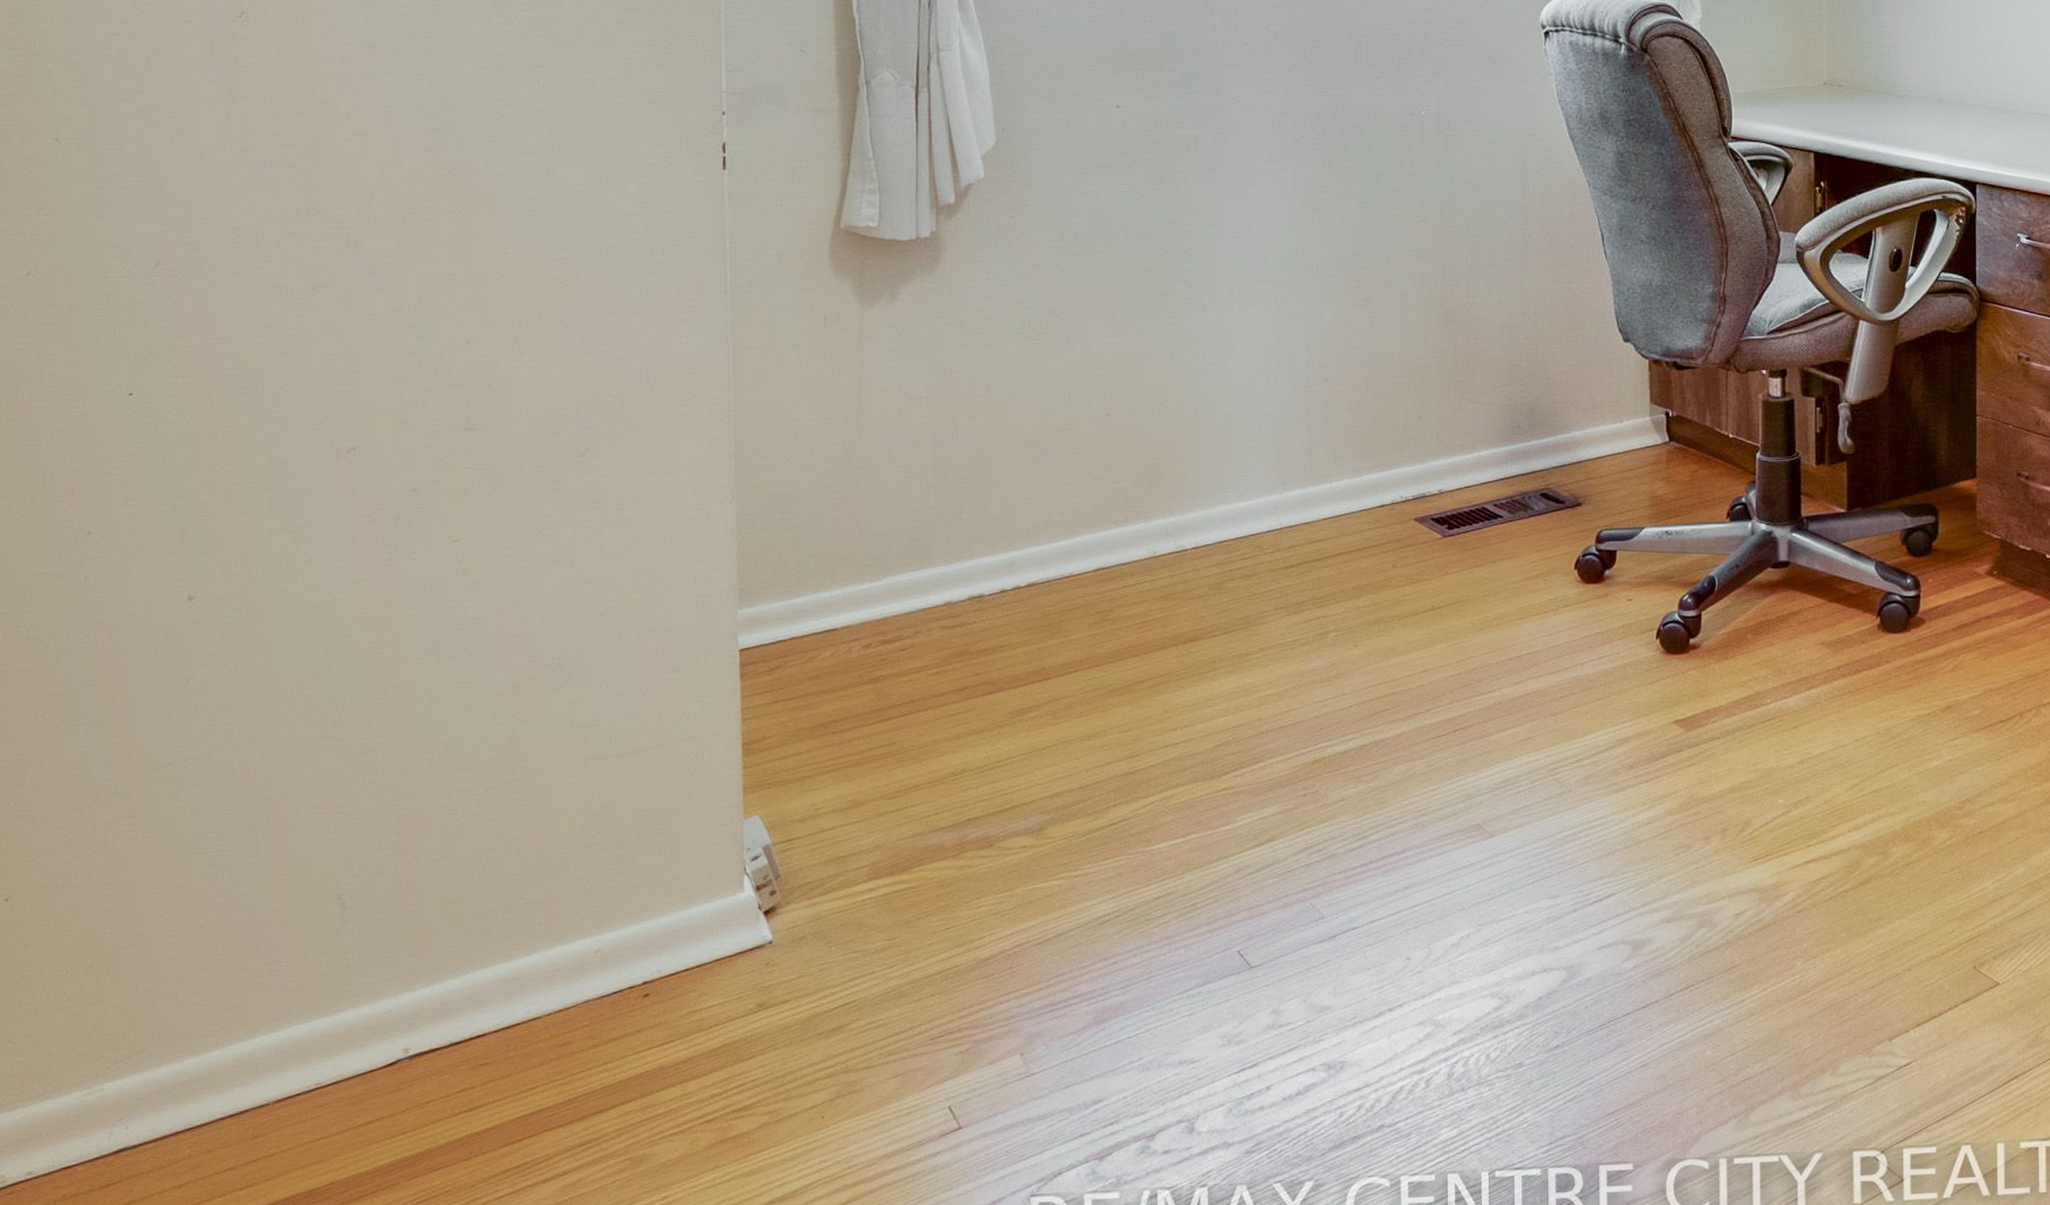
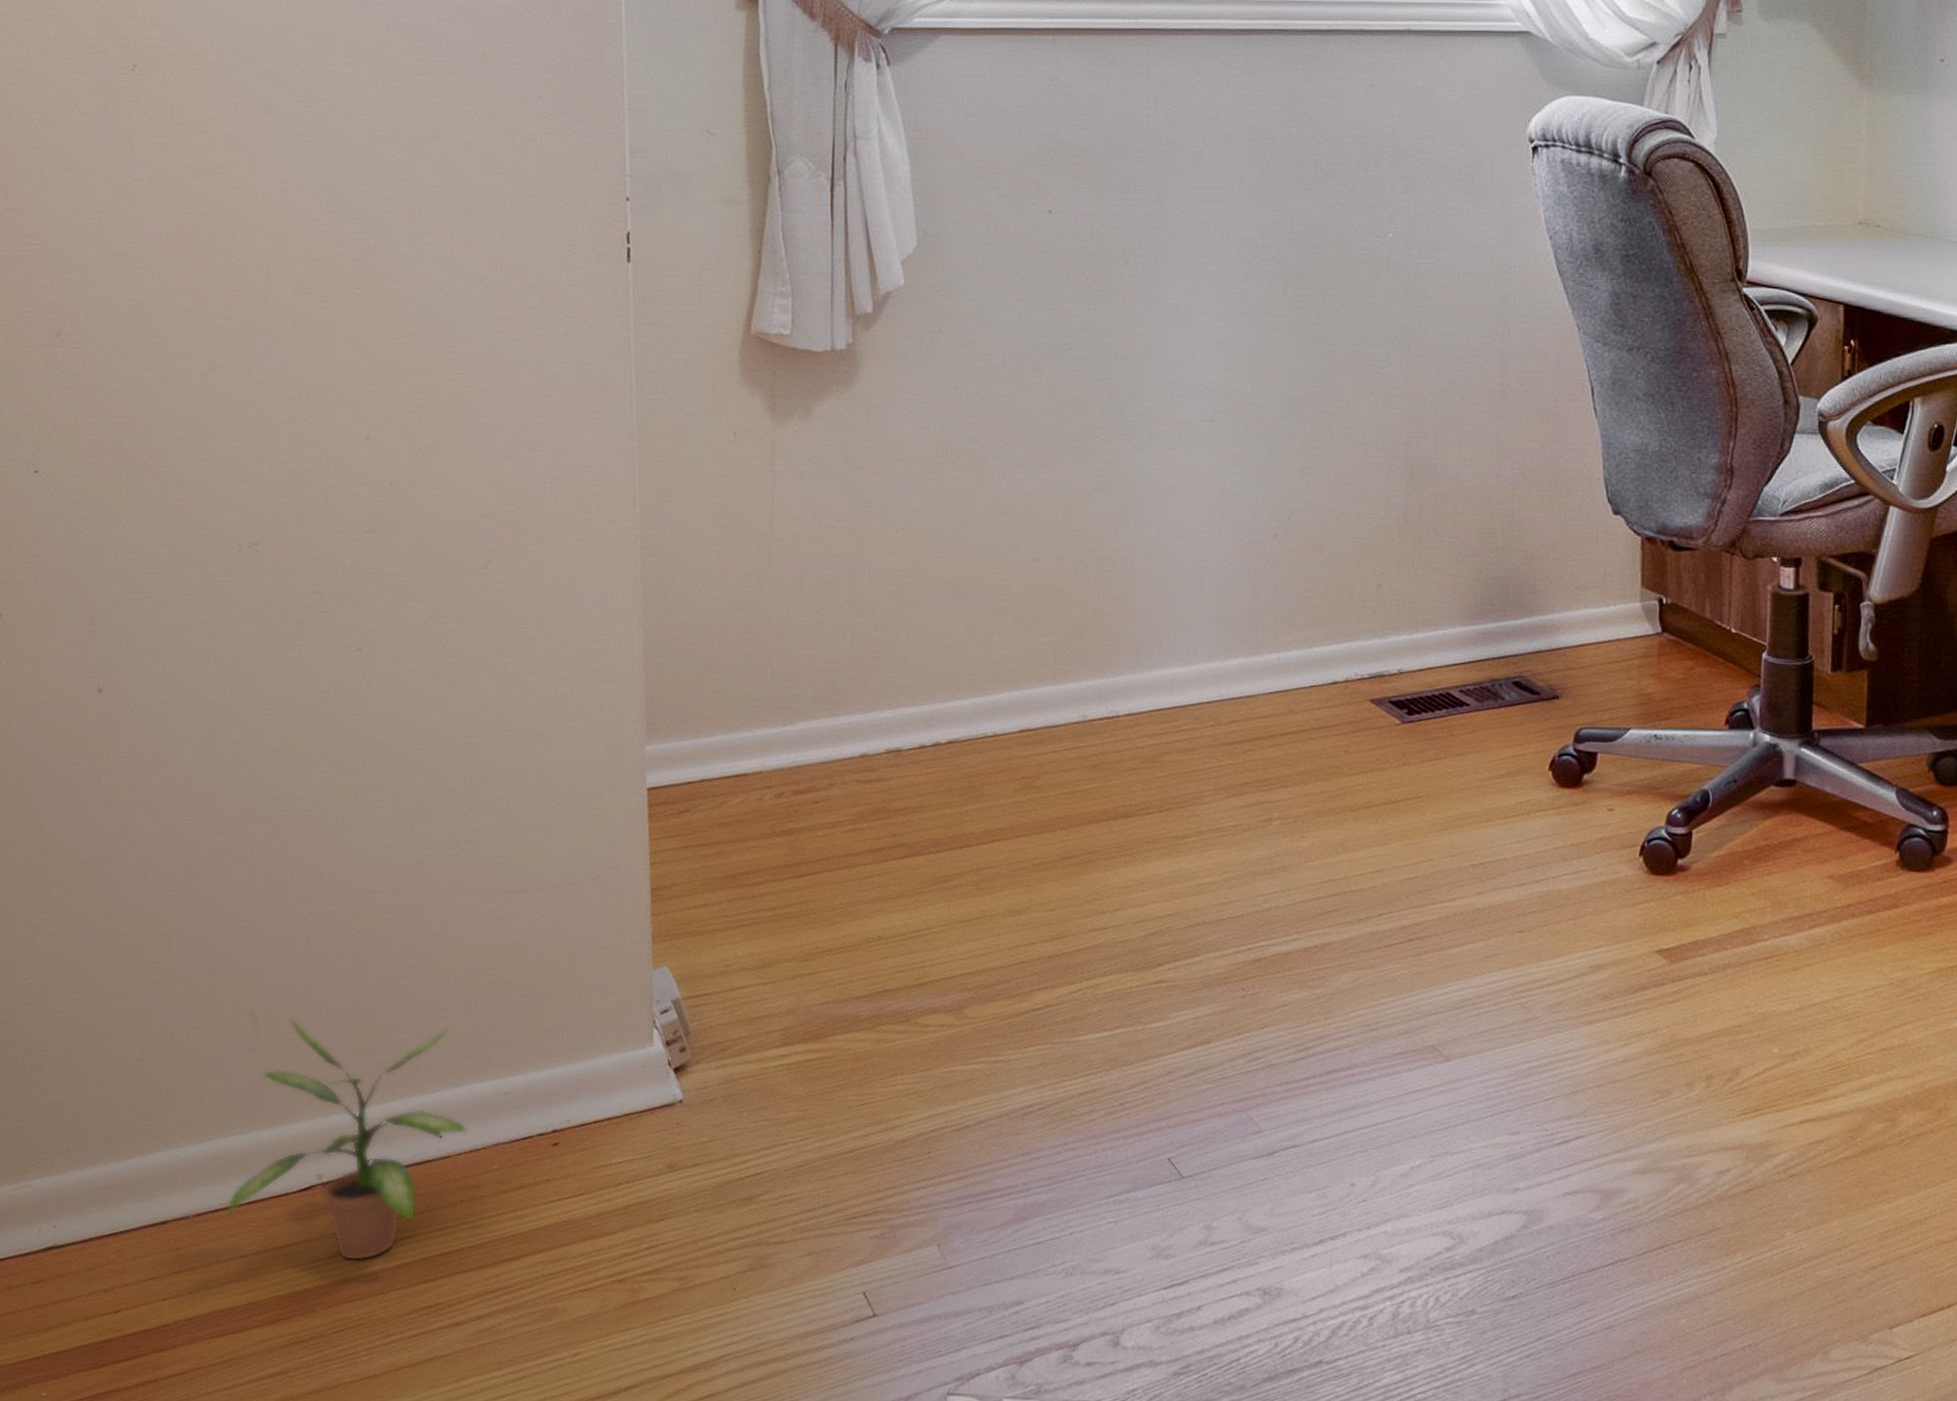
potted plant: none [308,892,559,1130] -> present [225,1018,469,1261]

